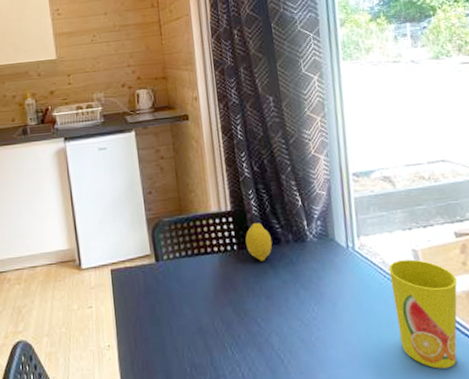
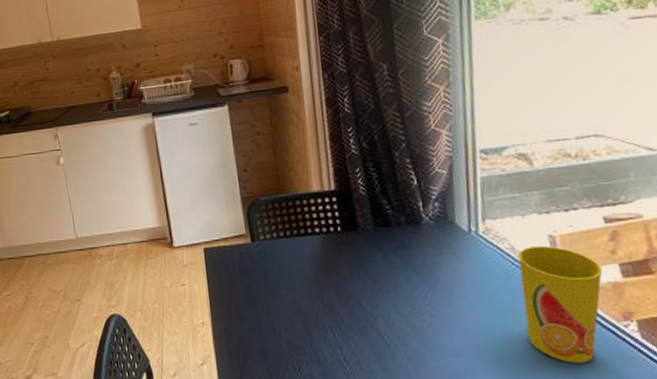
fruit: present [245,223,273,262] -> none [351,203,382,244]

